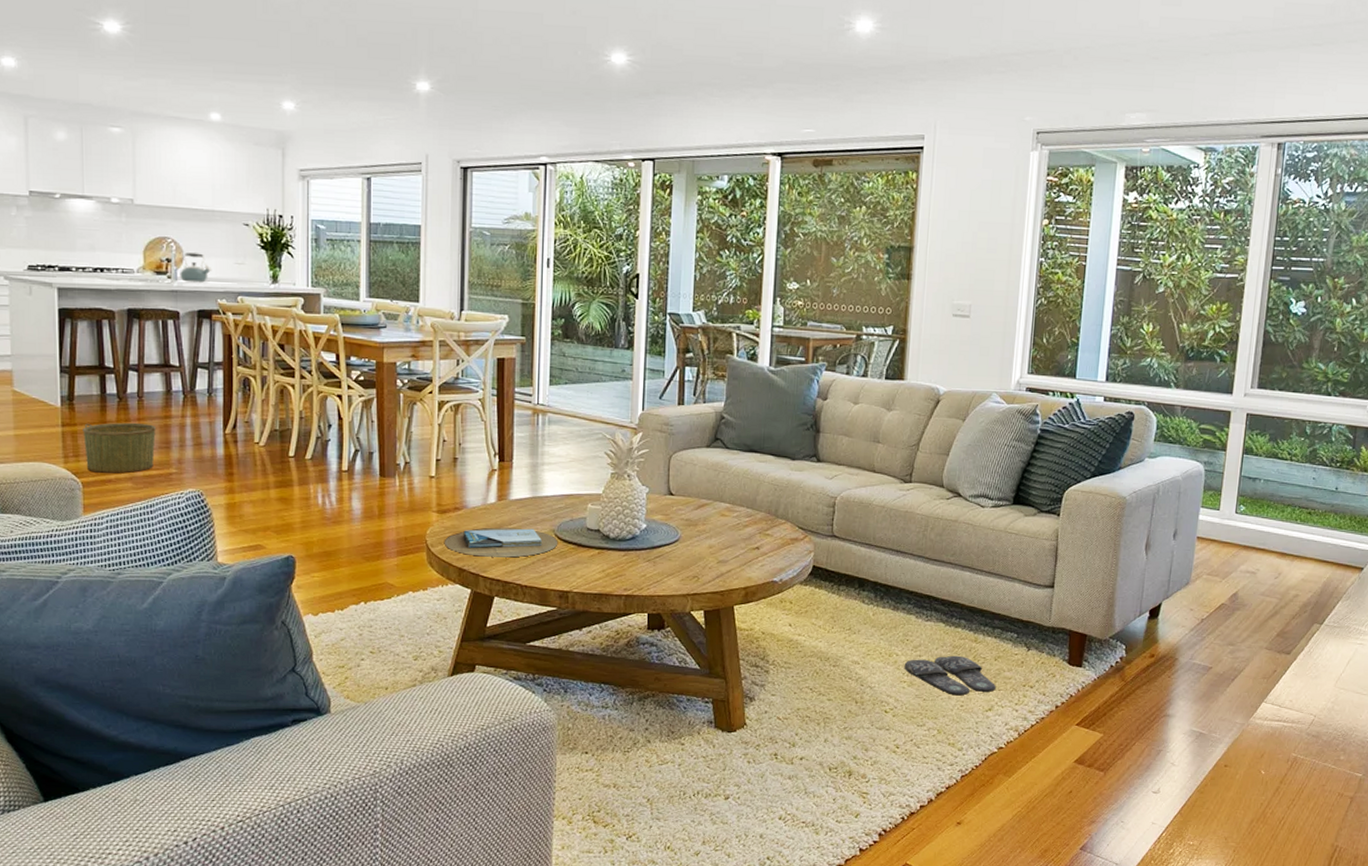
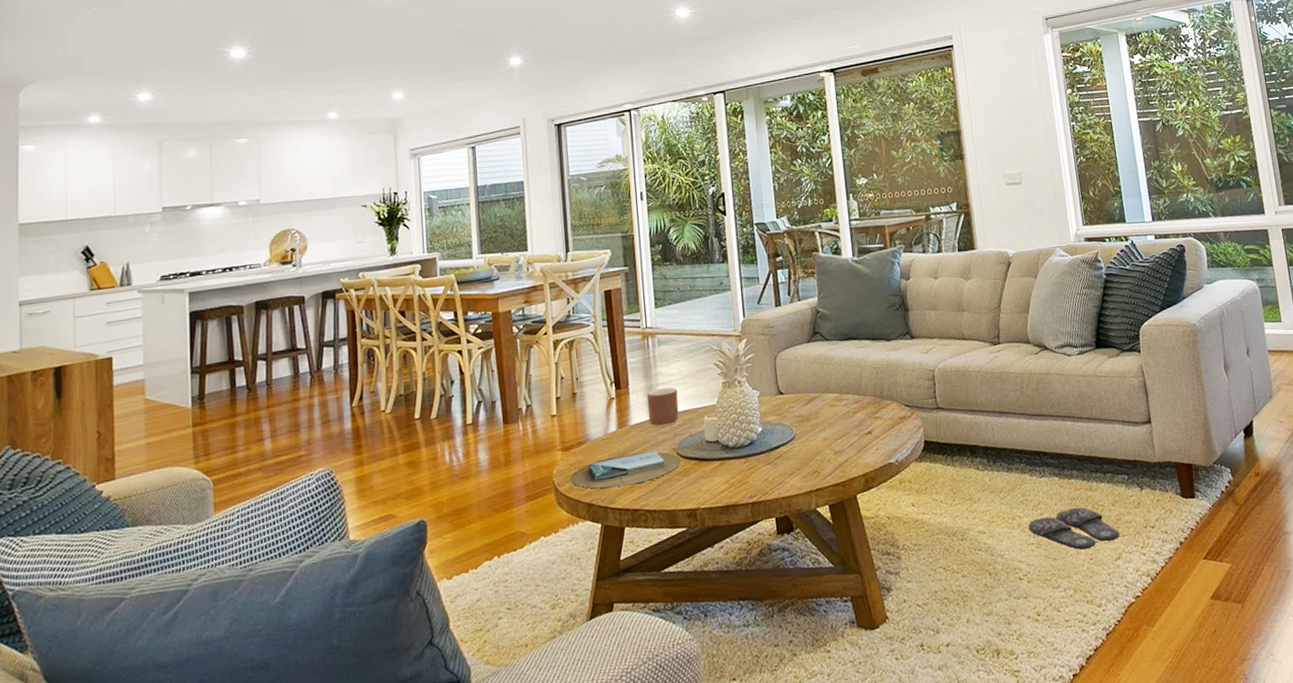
basket: present [83,422,157,475] -> none [213,410,286,469]
kettle: present [180,252,212,283] -> none [304,239,335,268]
mug: none [530,468,563,508] -> present [646,387,679,428]

